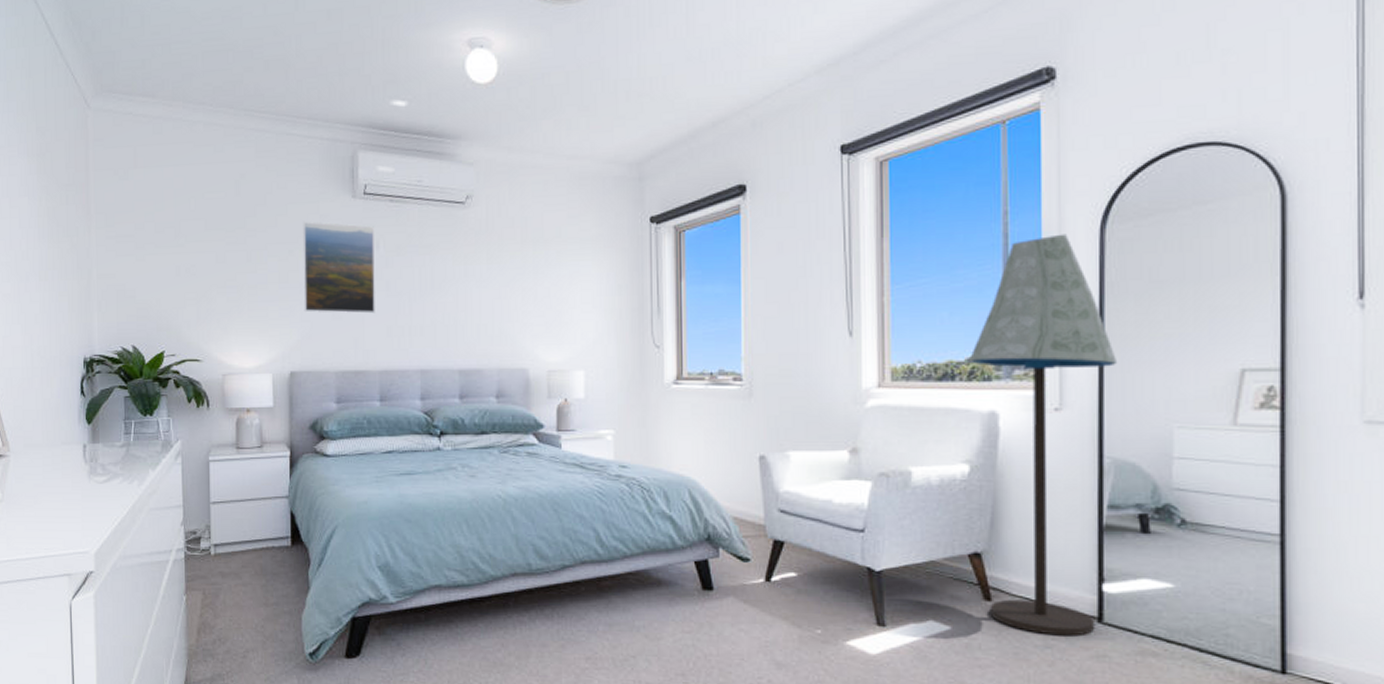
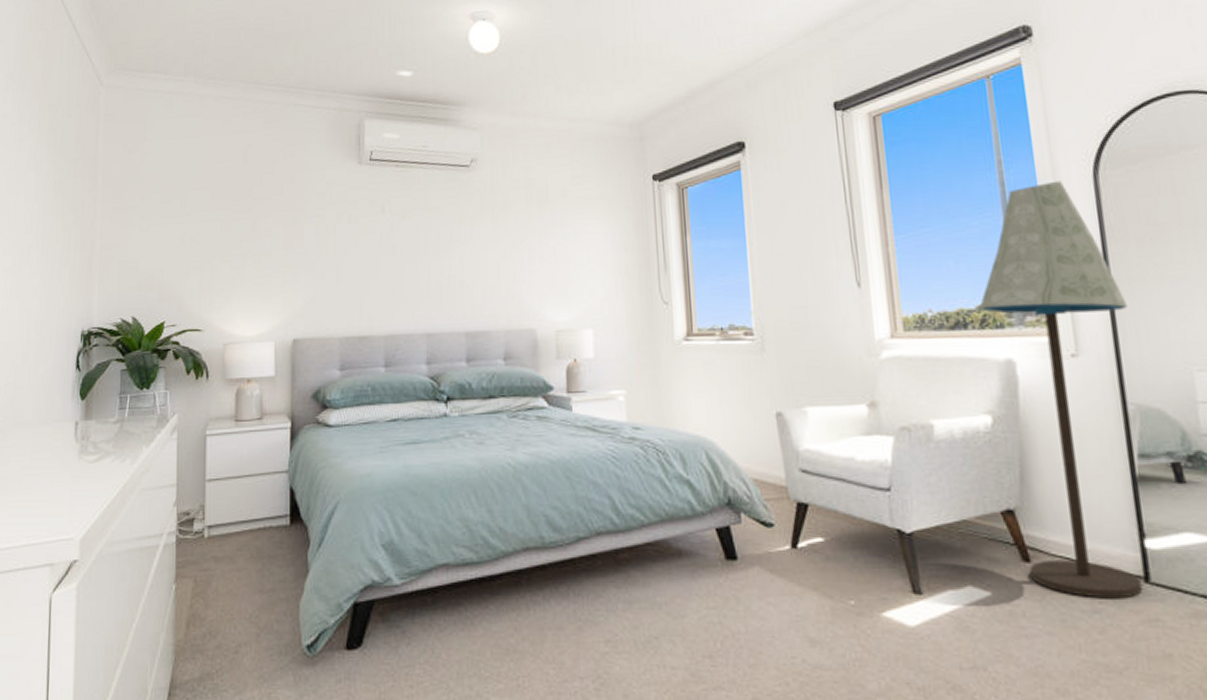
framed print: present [302,222,375,314] -> none [308,188,380,278]

